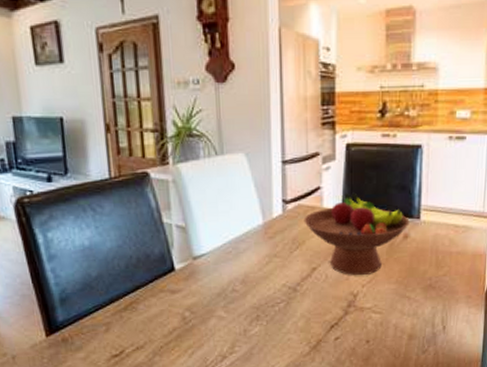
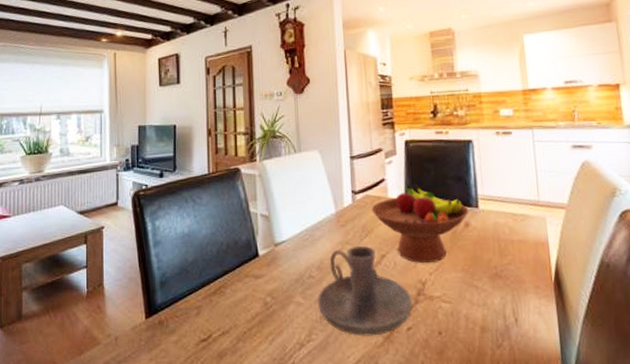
candle holder: none [240,258,343,347] -> present [317,245,413,336]

